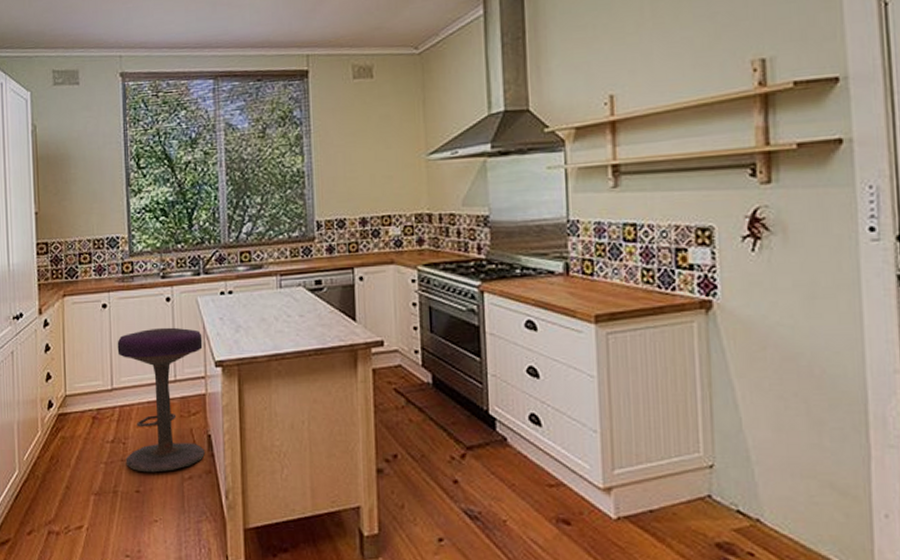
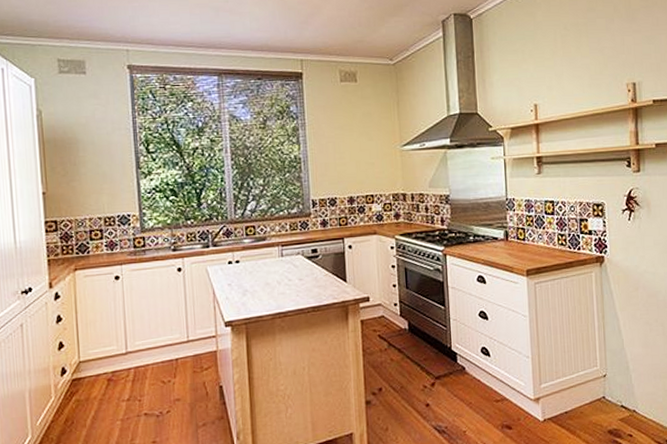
stool: present [117,327,205,473] -> none [130,294,217,424]

